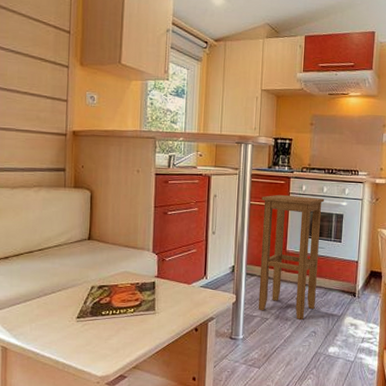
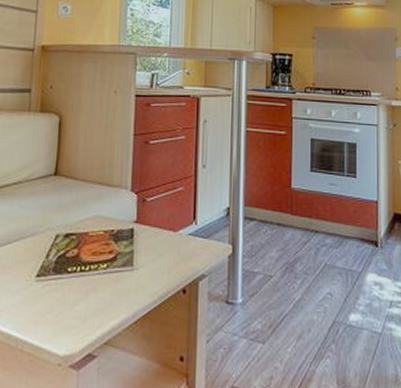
stool: present [258,194,325,320] -> none [259,119,334,277]

